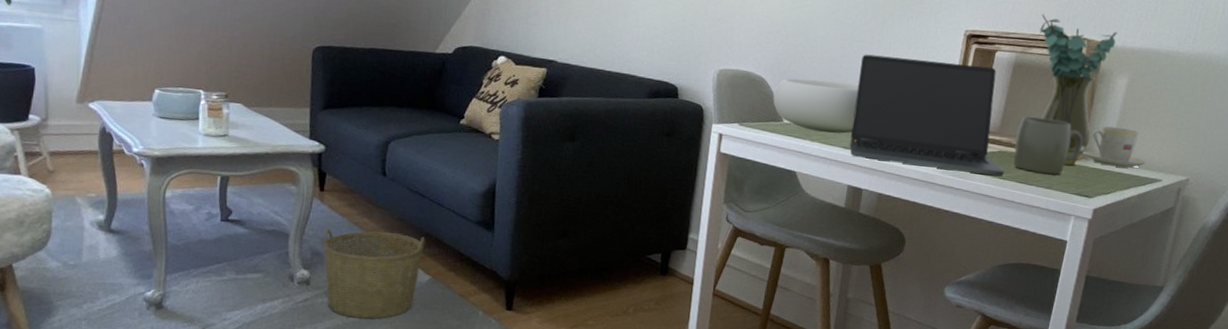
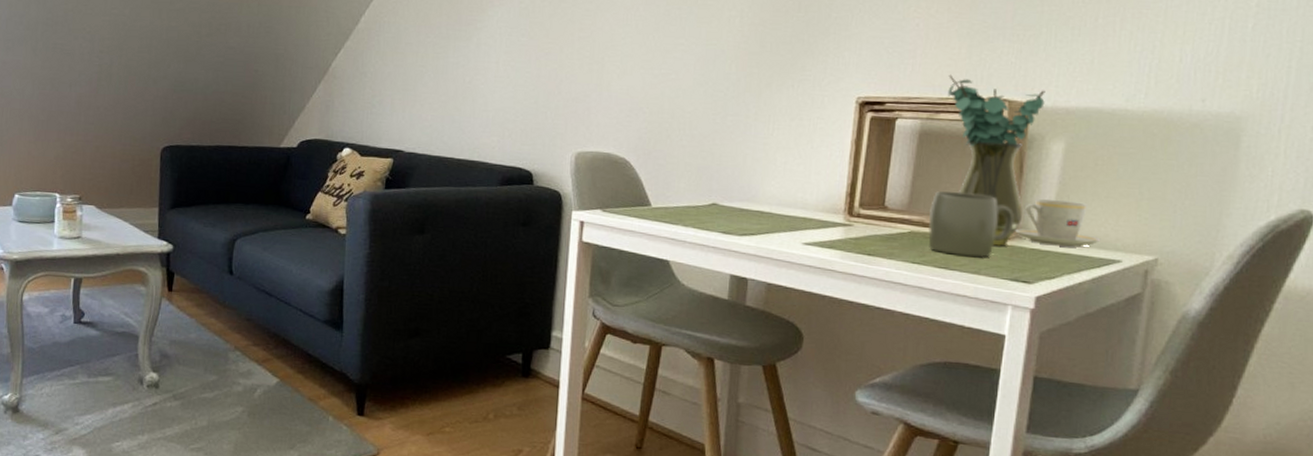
basket: present [322,228,426,319] -> none [171,329,273,425]
bowl: present [773,78,859,134] -> none [638,158,735,217]
laptop: present [850,54,1005,177] -> none [730,129,919,261]

